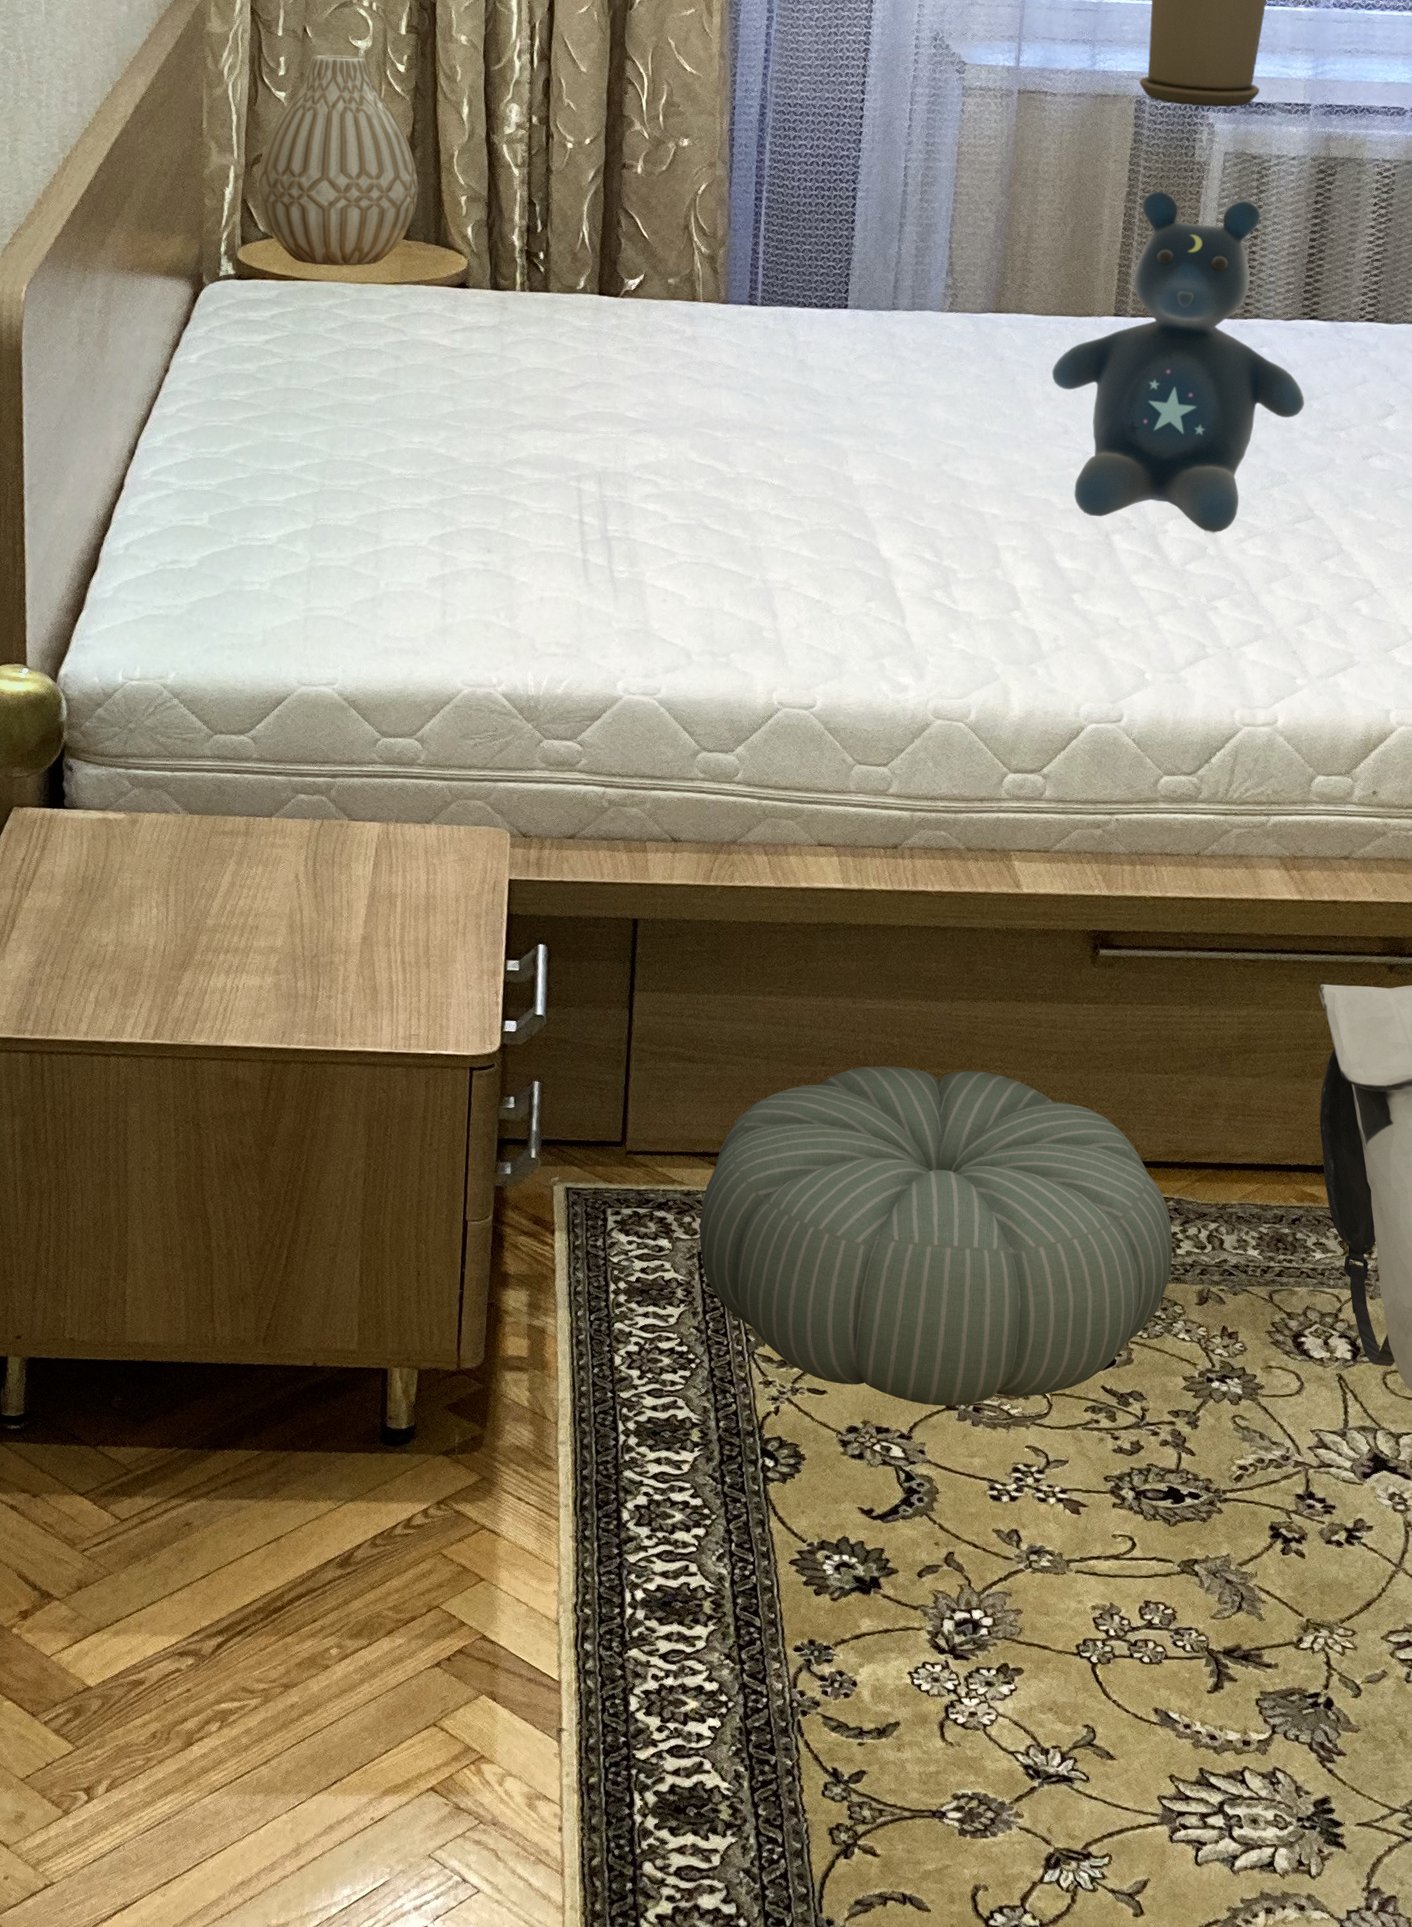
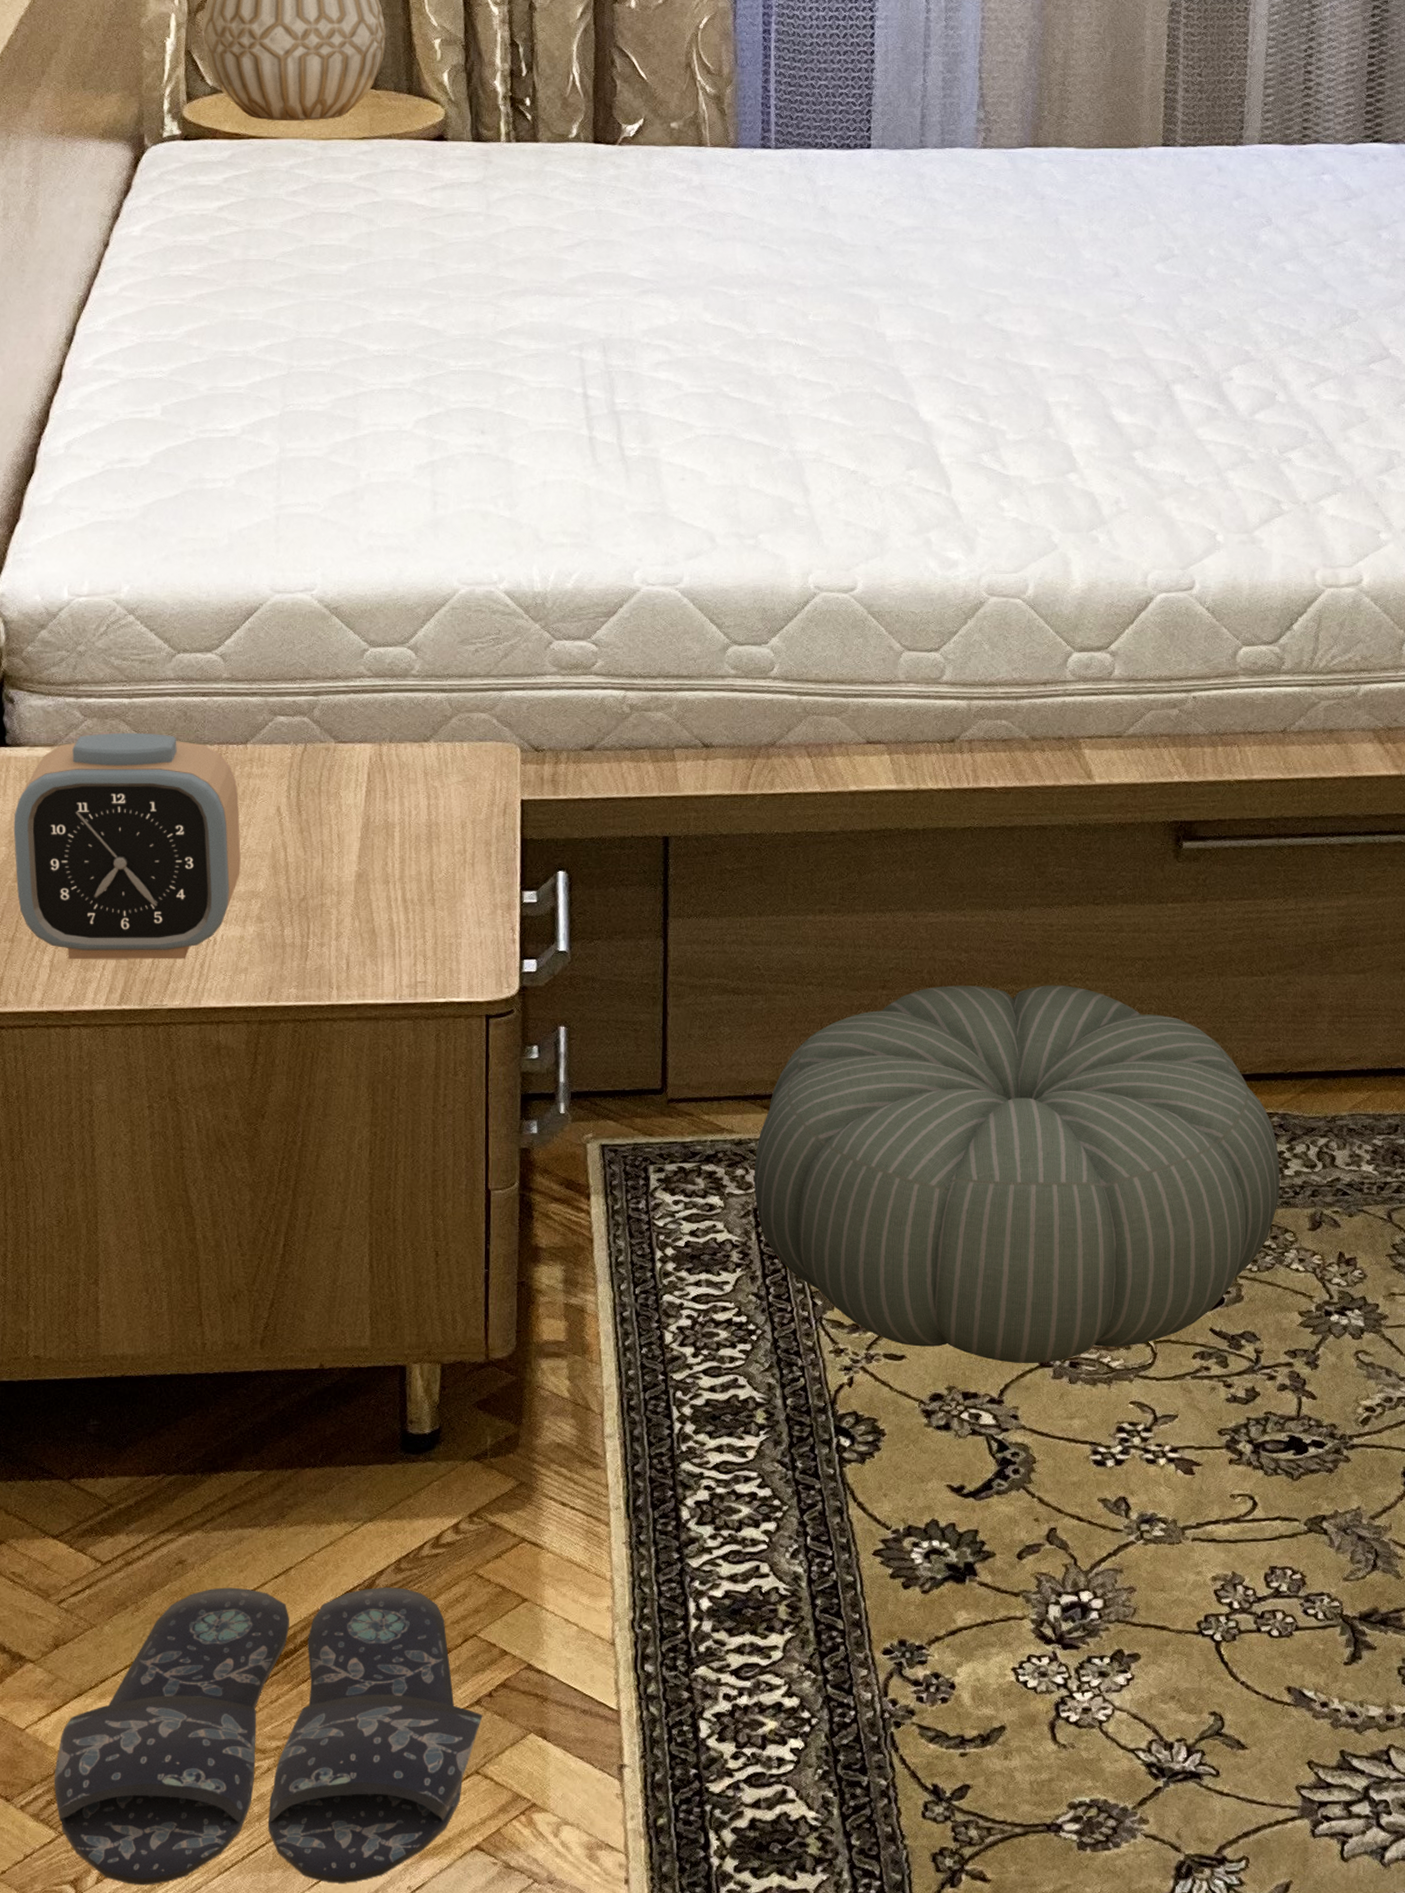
alarm clock: none [68,801,263,1003] -> present [13,732,241,960]
slippers: none [73,1548,442,1810] -> present [54,1586,483,1886]
stuffed bear: present [1051,191,1305,533] -> none [1098,9,1372,377]

